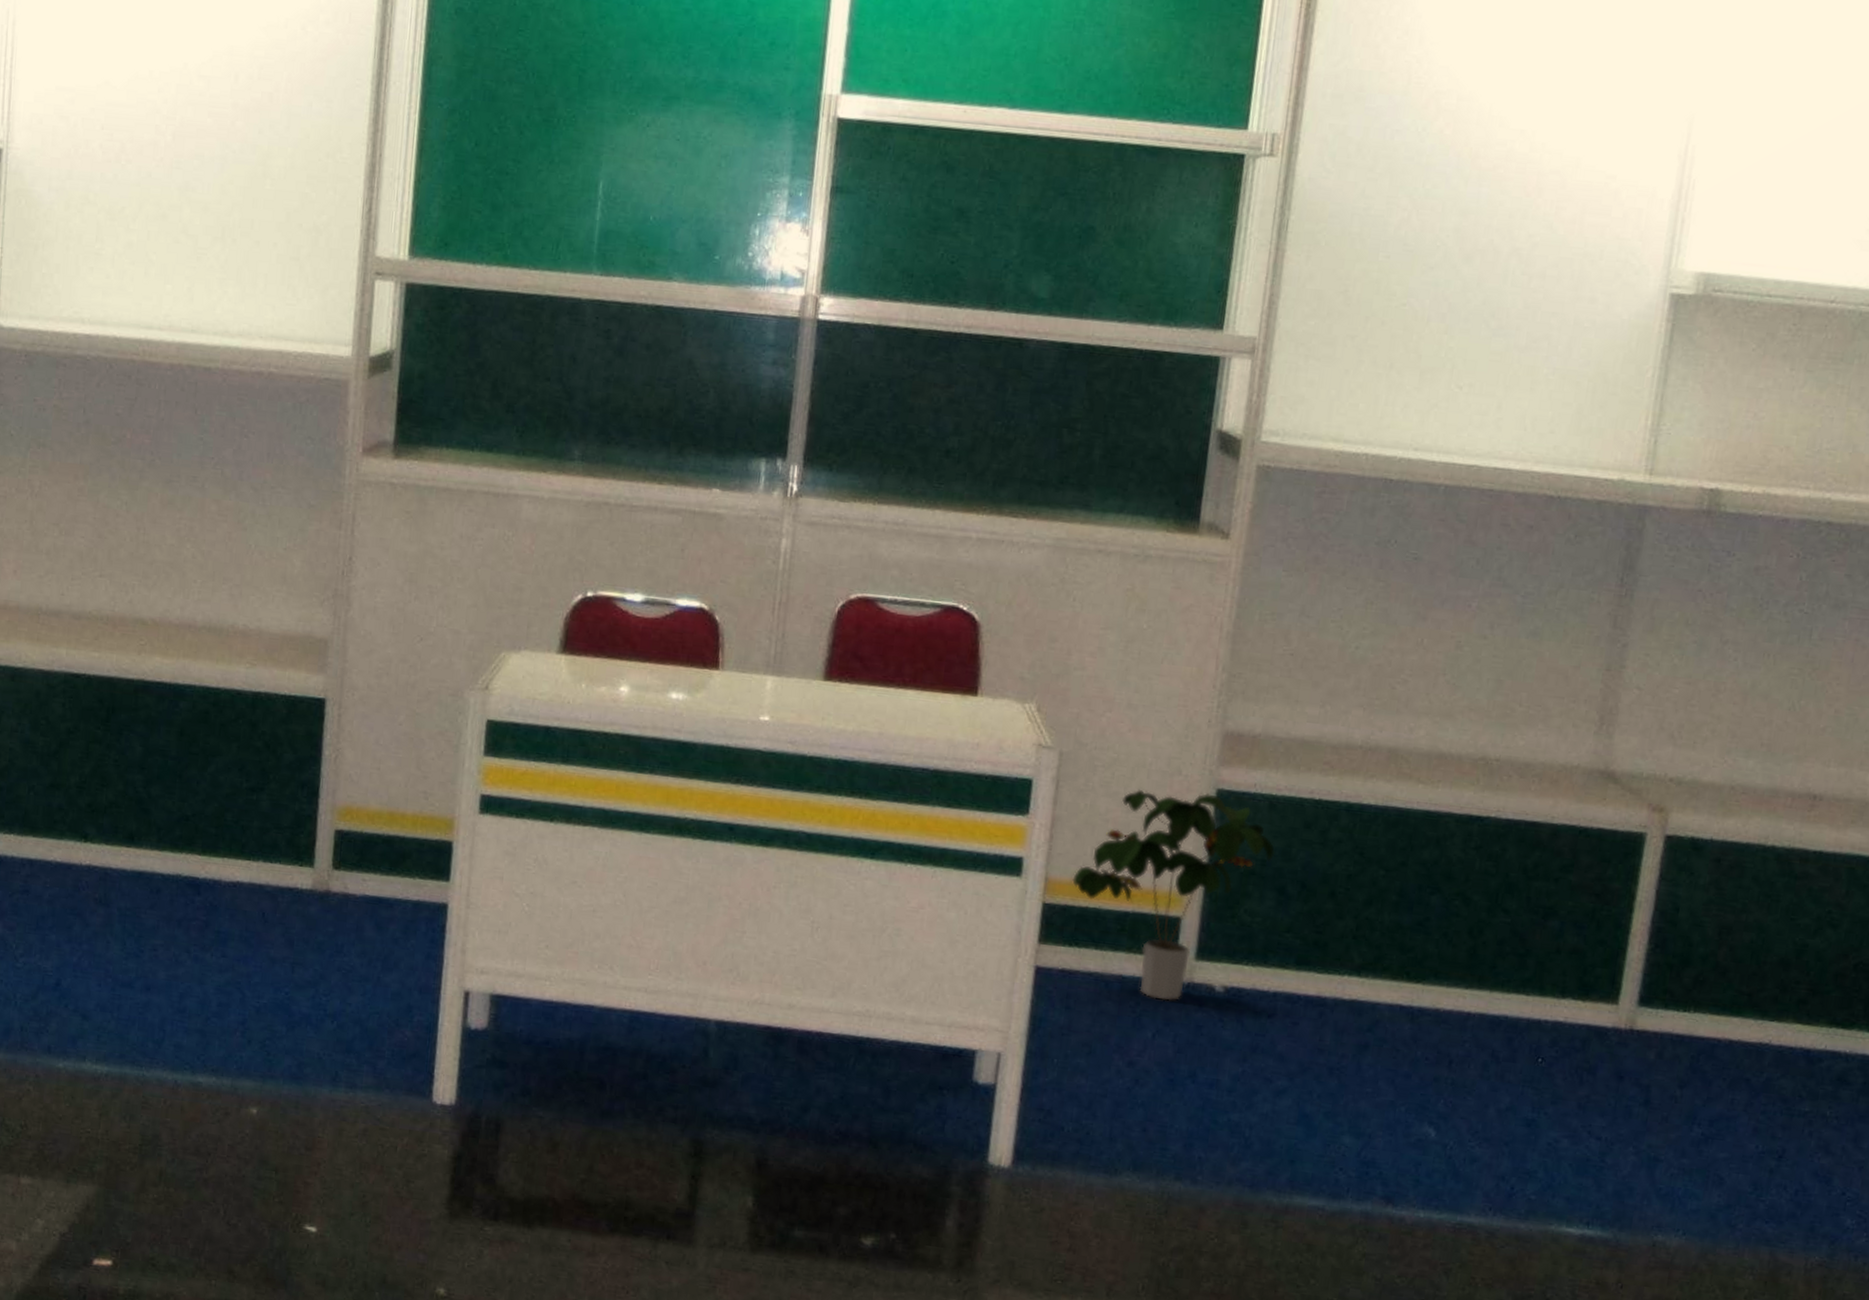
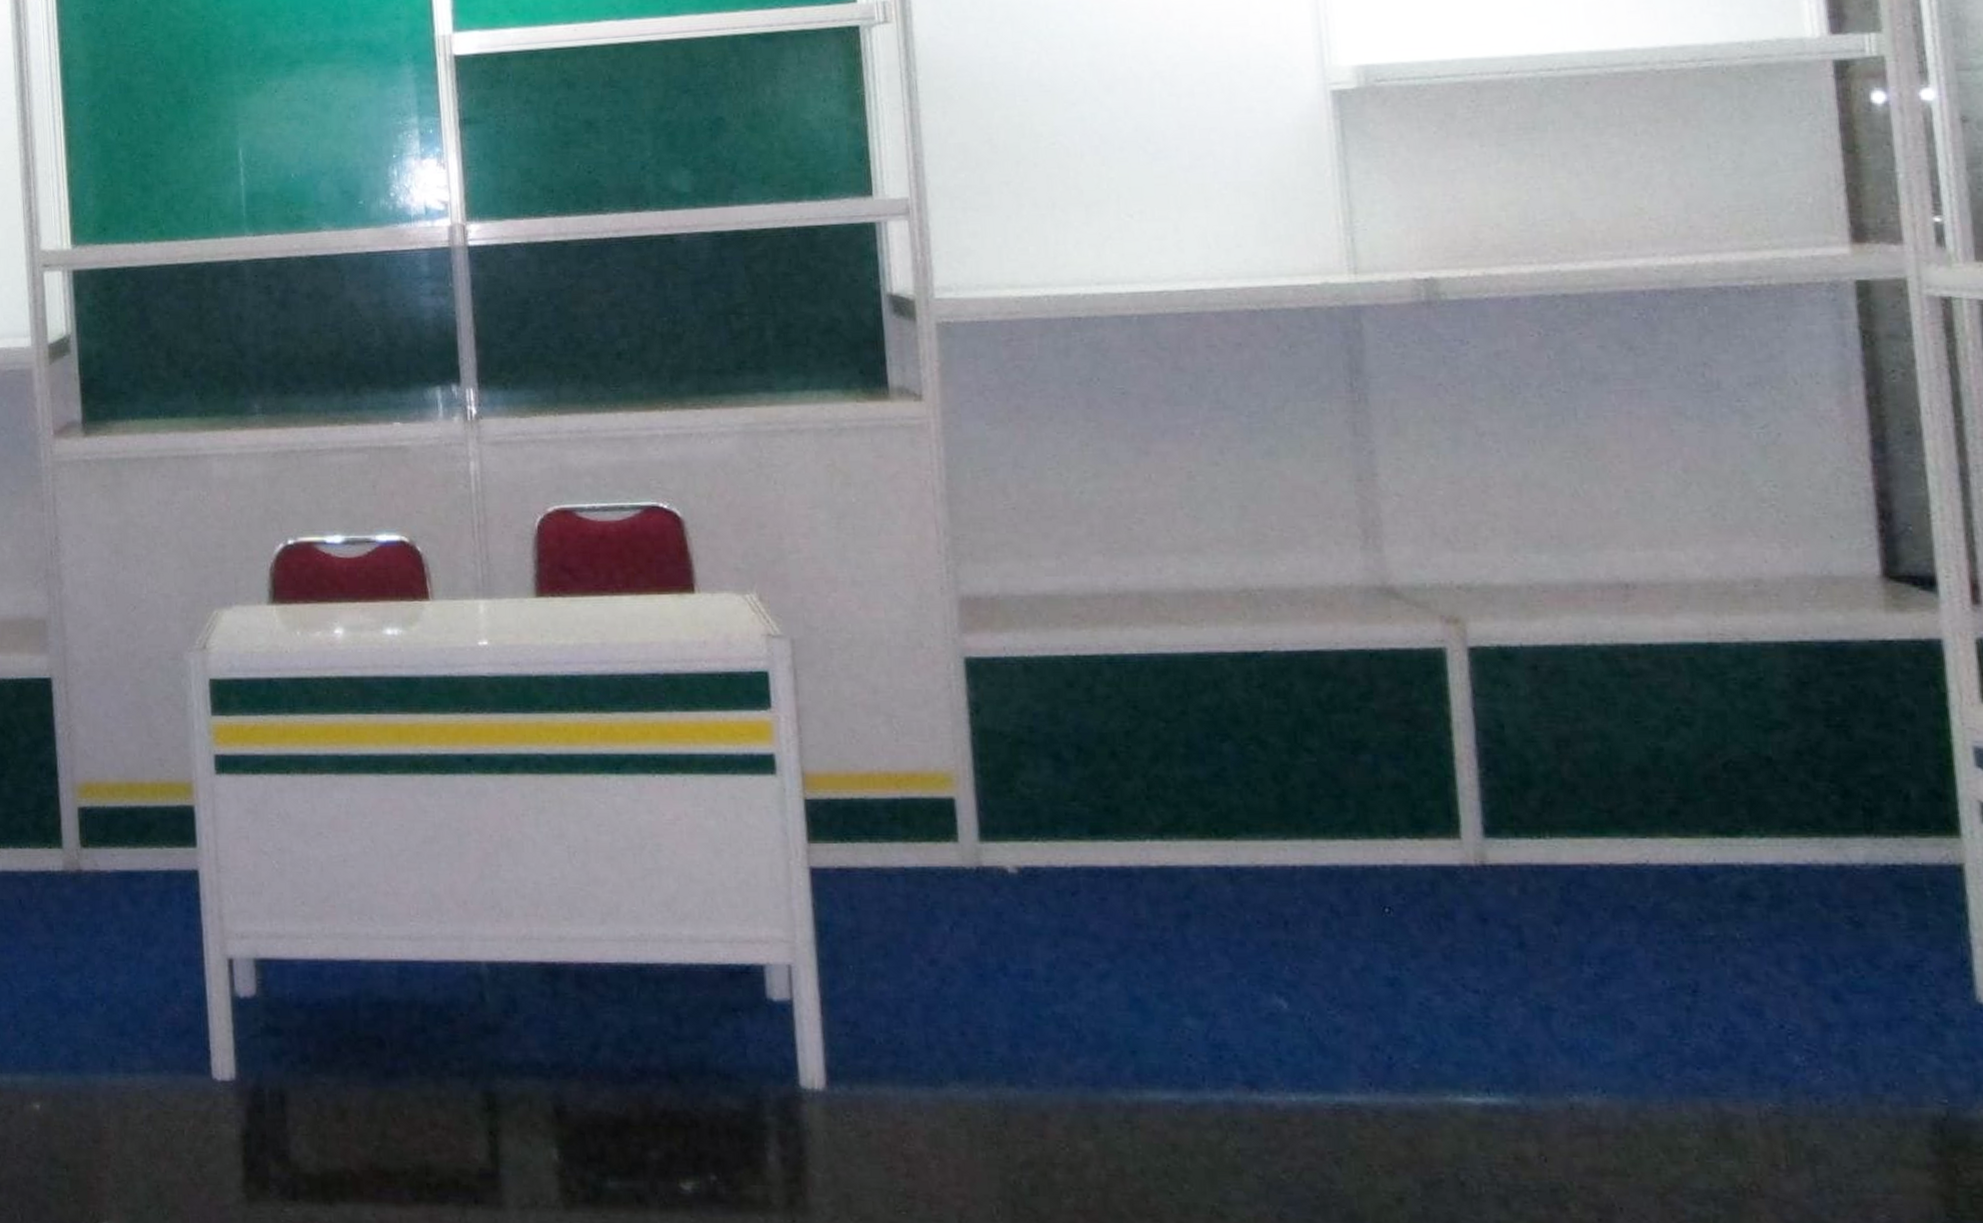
potted plant: present [1072,789,1276,1001] -> none [830,664,1042,889]

